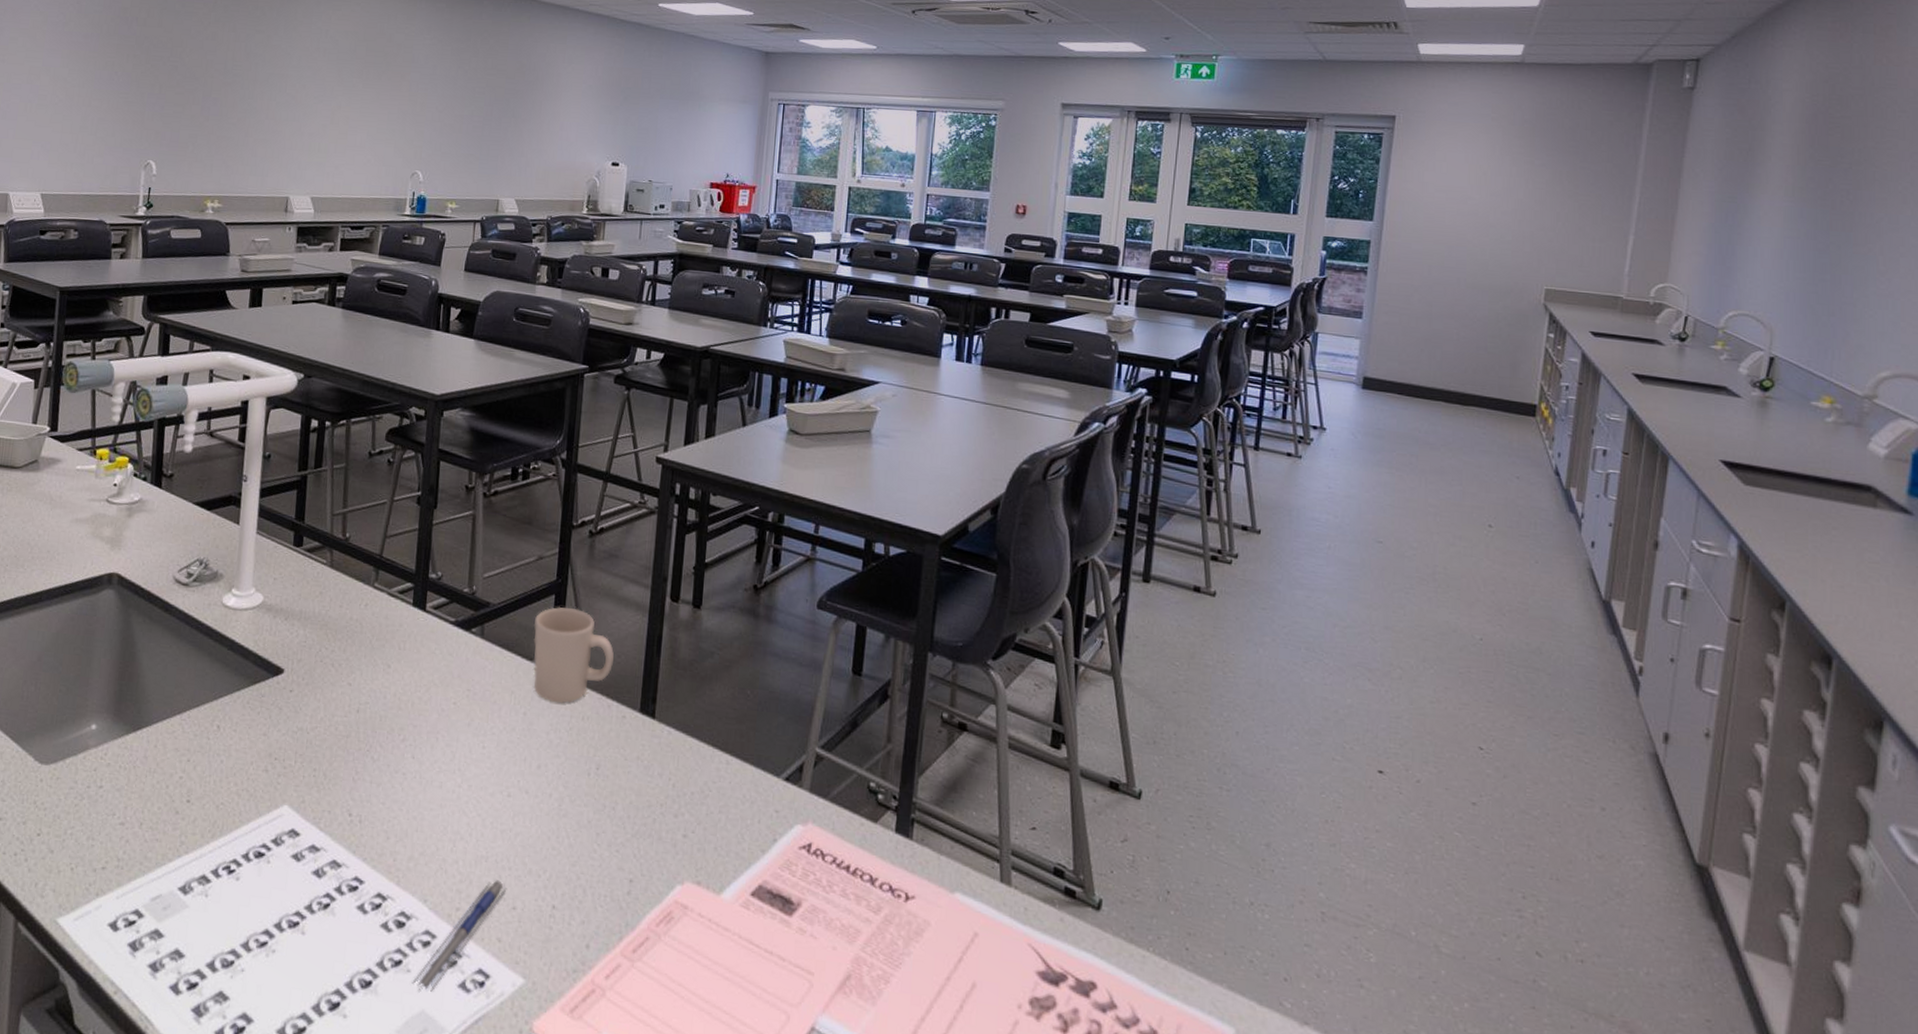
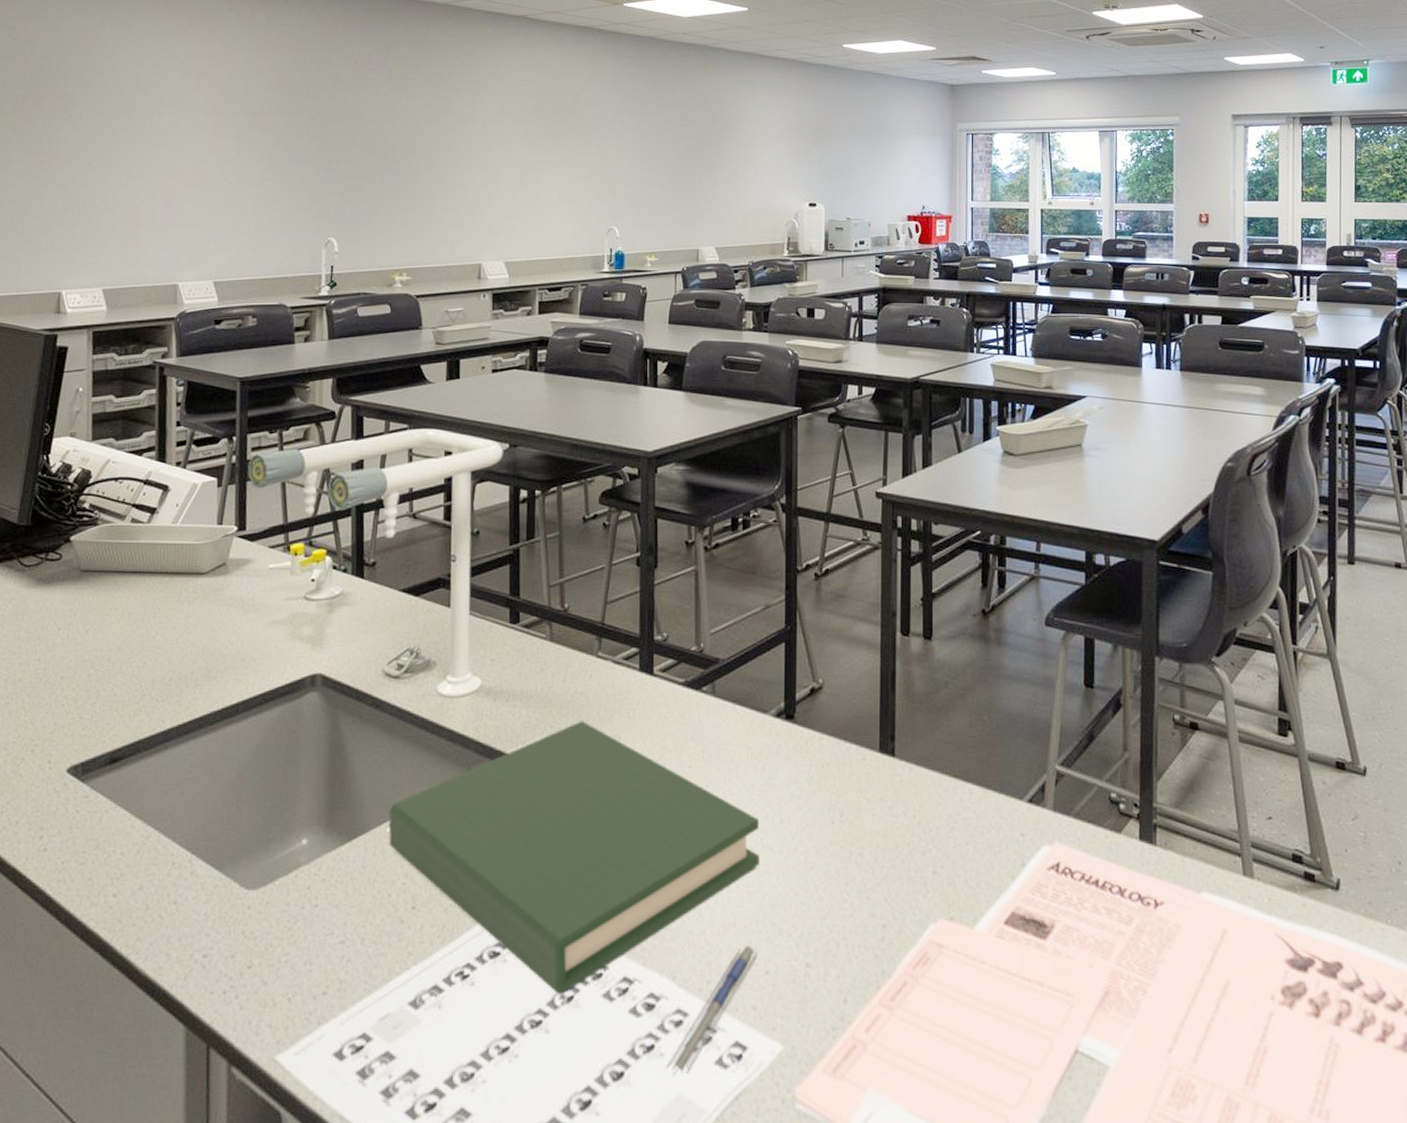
hardback book: none [169,646,518,901] -> present [388,721,760,994]
mug: present [533,606,615,704] -> none [765,653,850,754]

